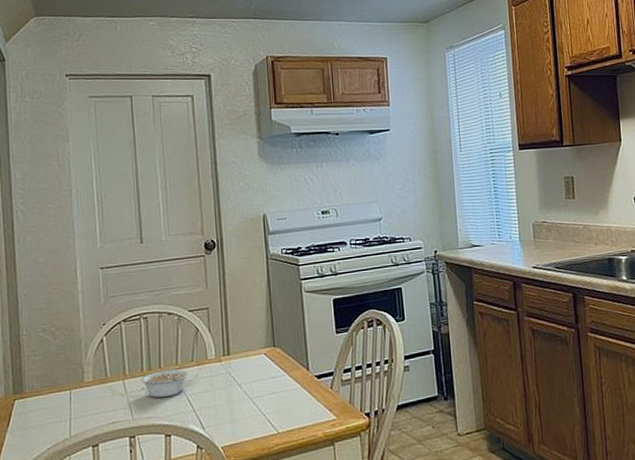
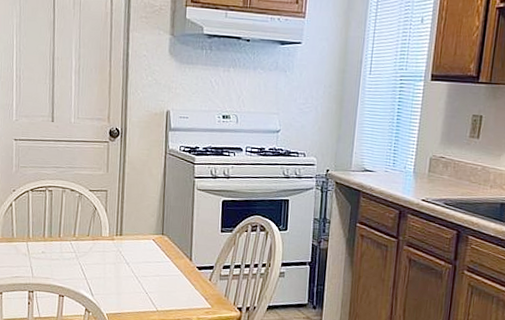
legume: present [140,369,190,398] -> none [41,239,85,264]

